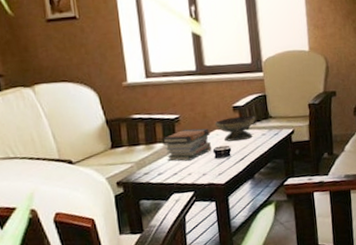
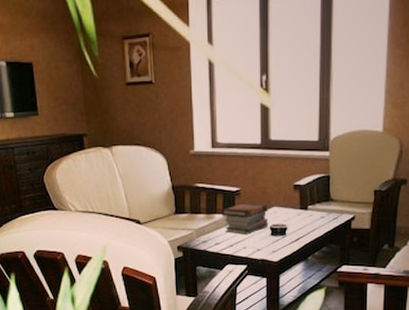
decorative bowl: present [214,115,256,142] -> none [274,196,316,221]

